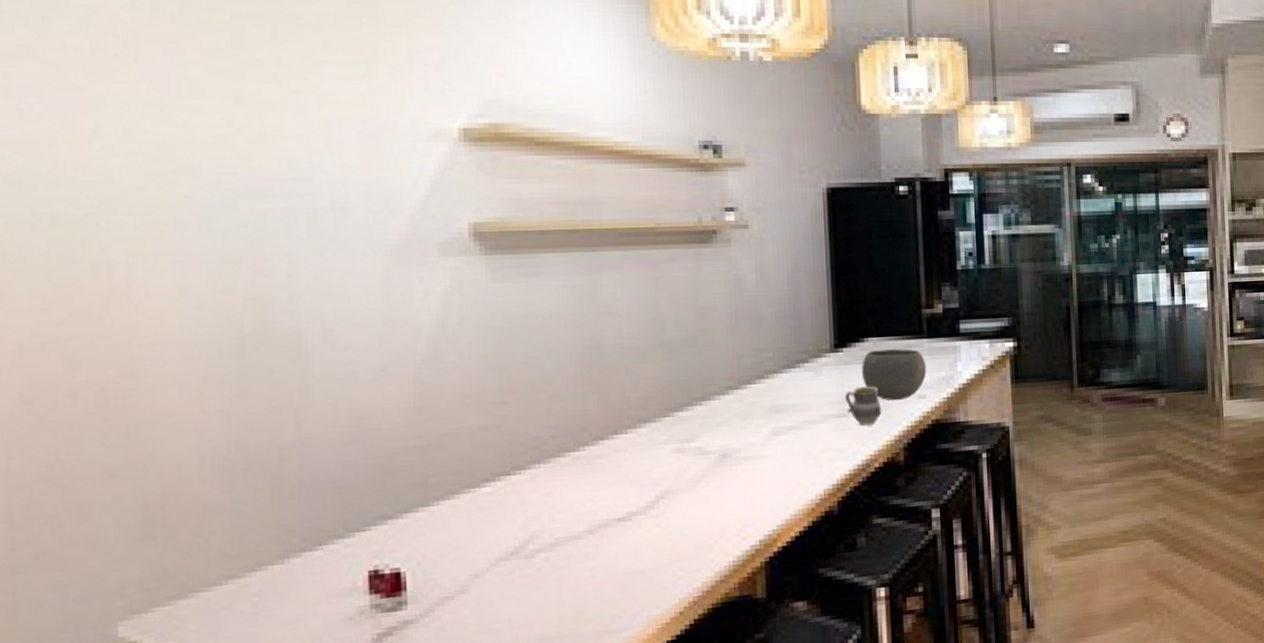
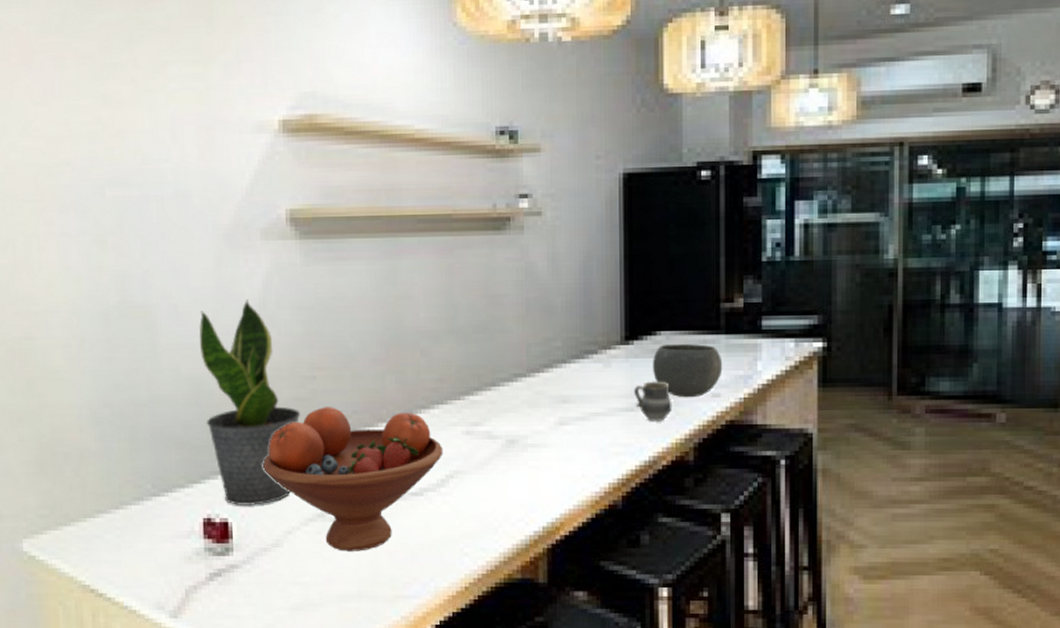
potted plant: none [361,321,489,553] -> present [198,299,301,507]
fruit bowl: none [444,433,653,590] -> present [263,407,443,551]

